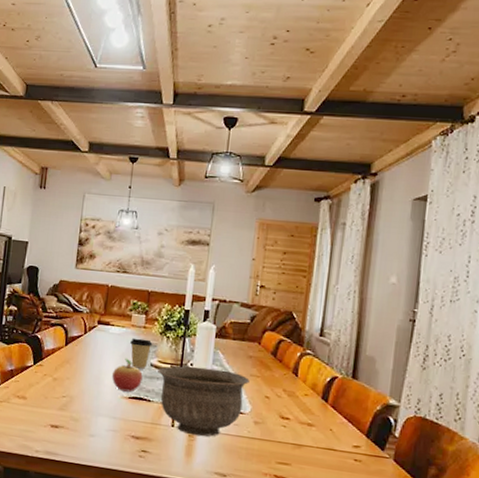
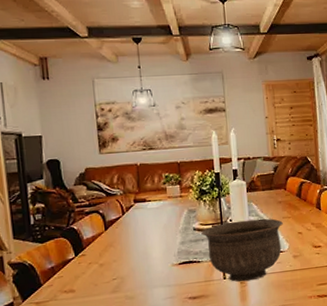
fruit: present [111,357,143,392] -> none [158,228,189,260]
coffee cup: present [130,337,153,370] -> none [170,207,192,237]

